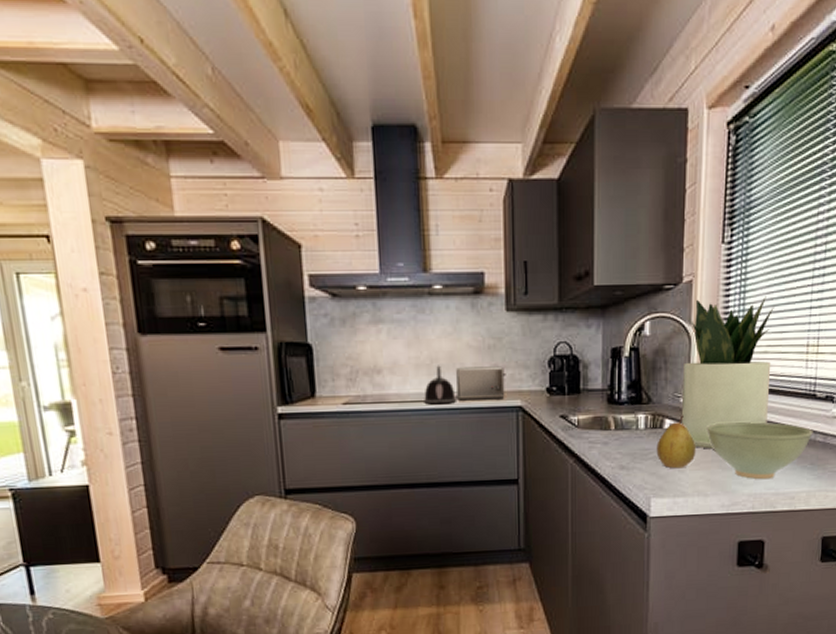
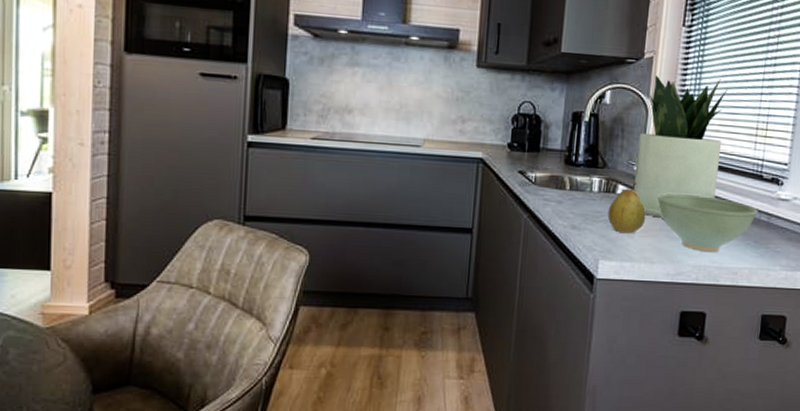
kettle: present [424,365,456,405] -> none [390,111,421,150]
toaster: present [455,366,506,402] -> none [420,115,471,151]

